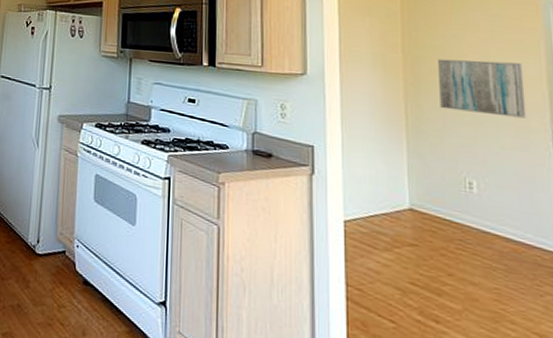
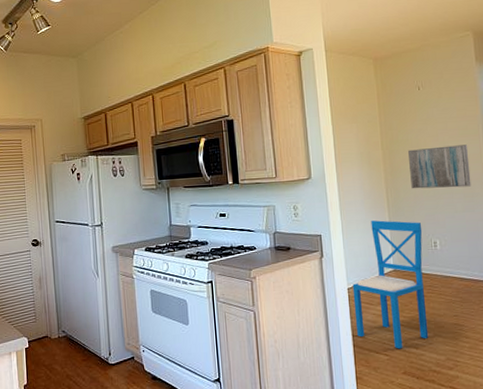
dining chair: none [351,140,455,318] -> present [352,220,429,349]

